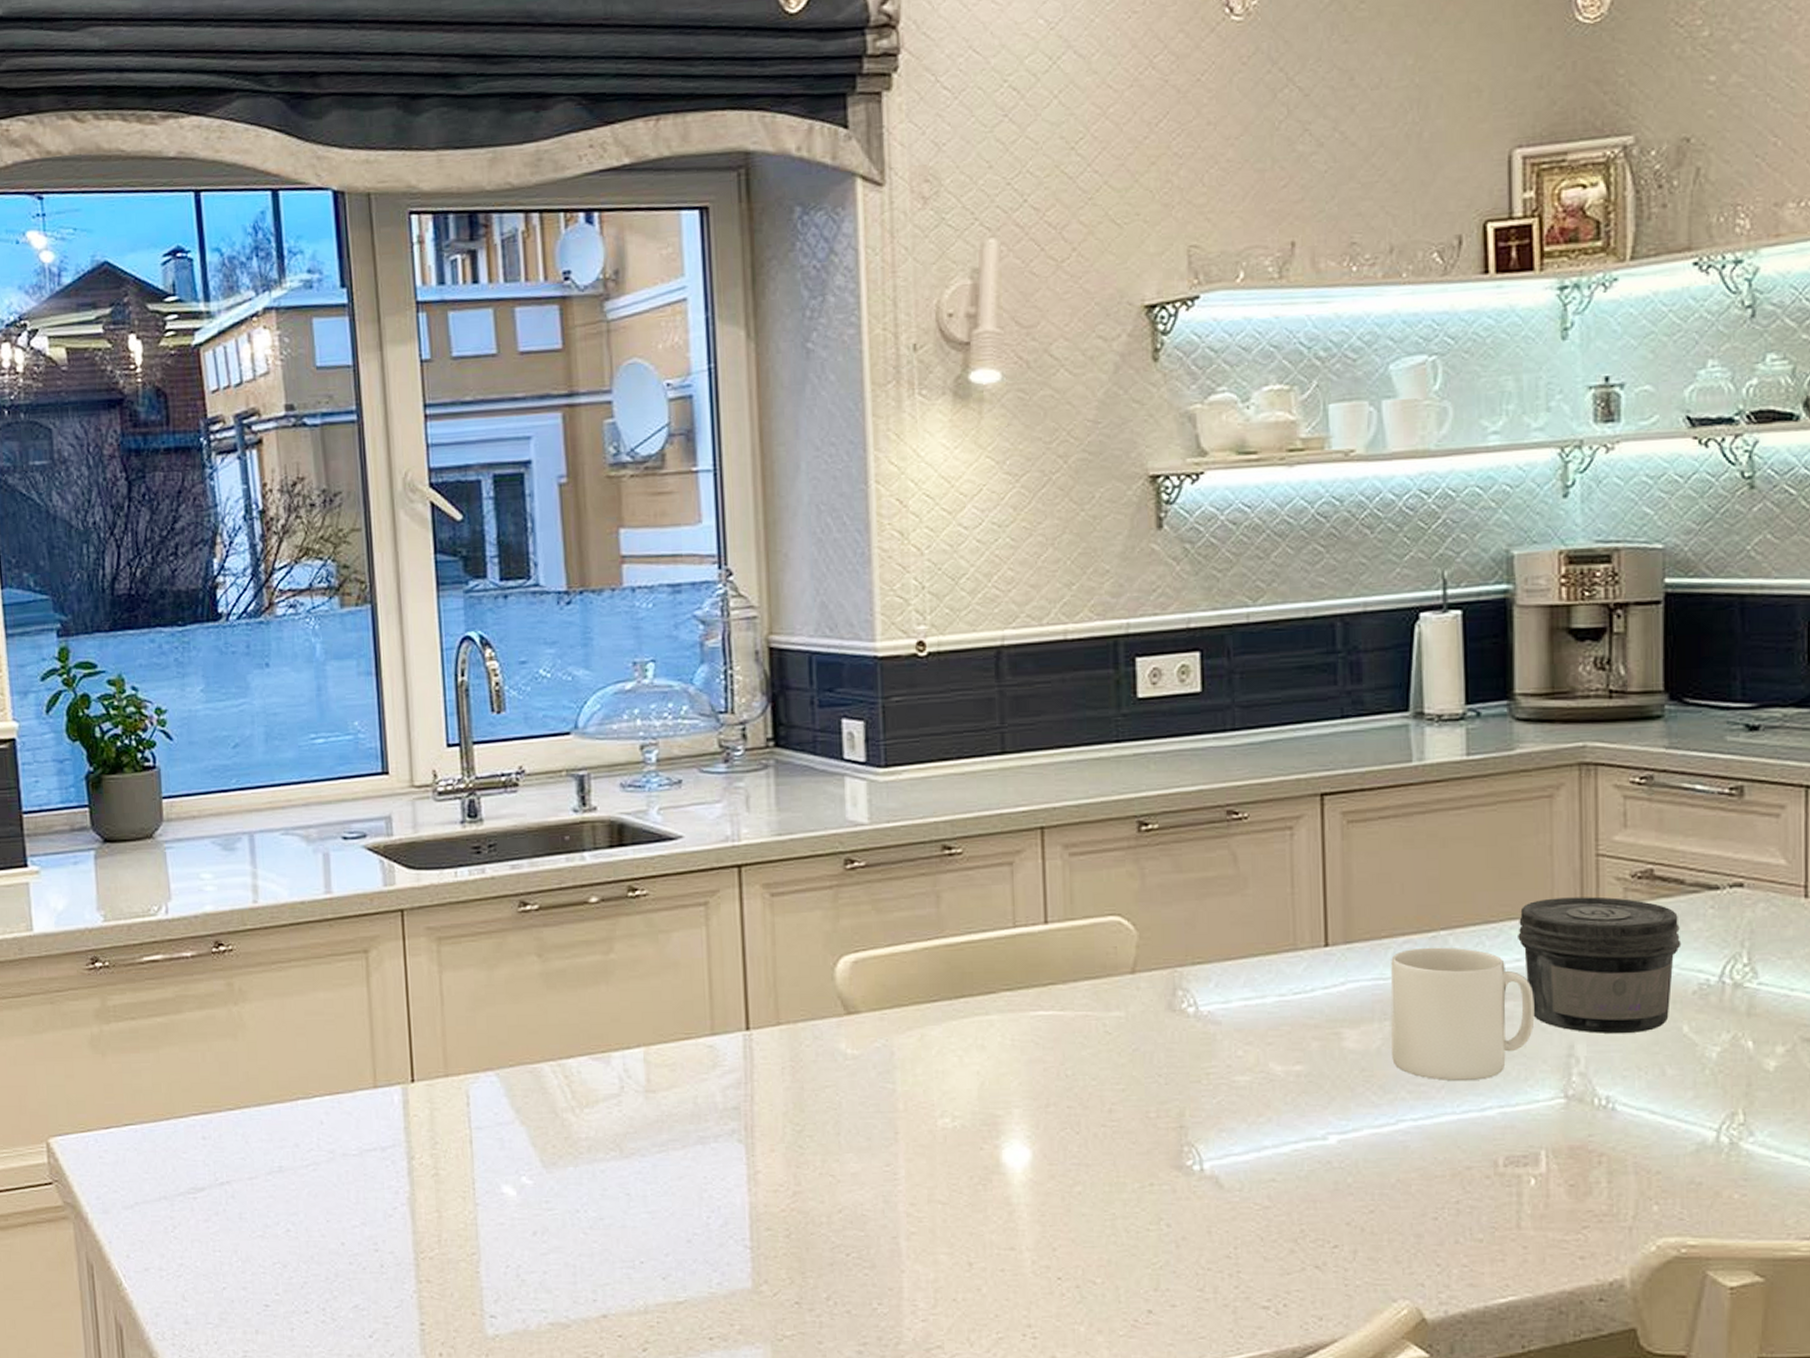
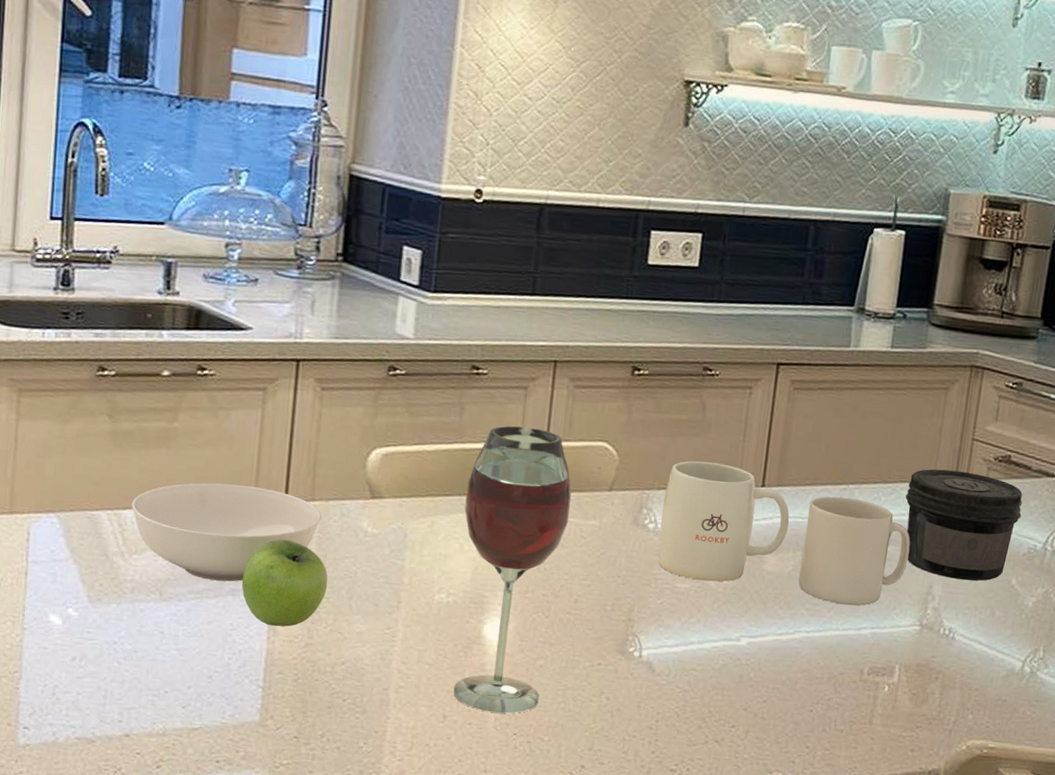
bowl: none [575,1015,791,1129] -> present [131,482,322,582]
fruit: none [710,1073,809,1174] -> present [241,539,328,627]
wineglass: none [957,909,1087,1254] -> present [453,425,572,714]
mug: none [1201,923,1368,1070] -> present [658,461,790,582]

